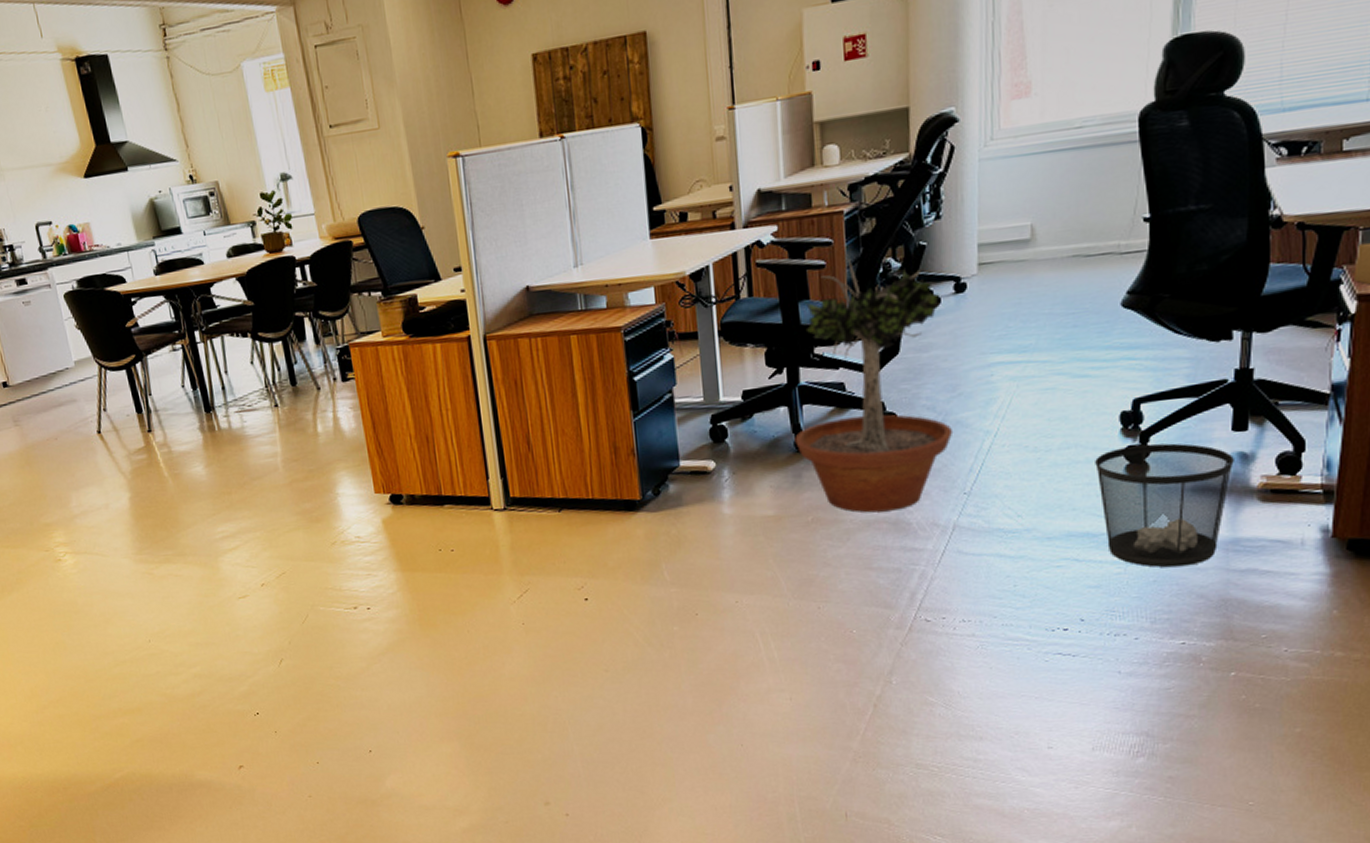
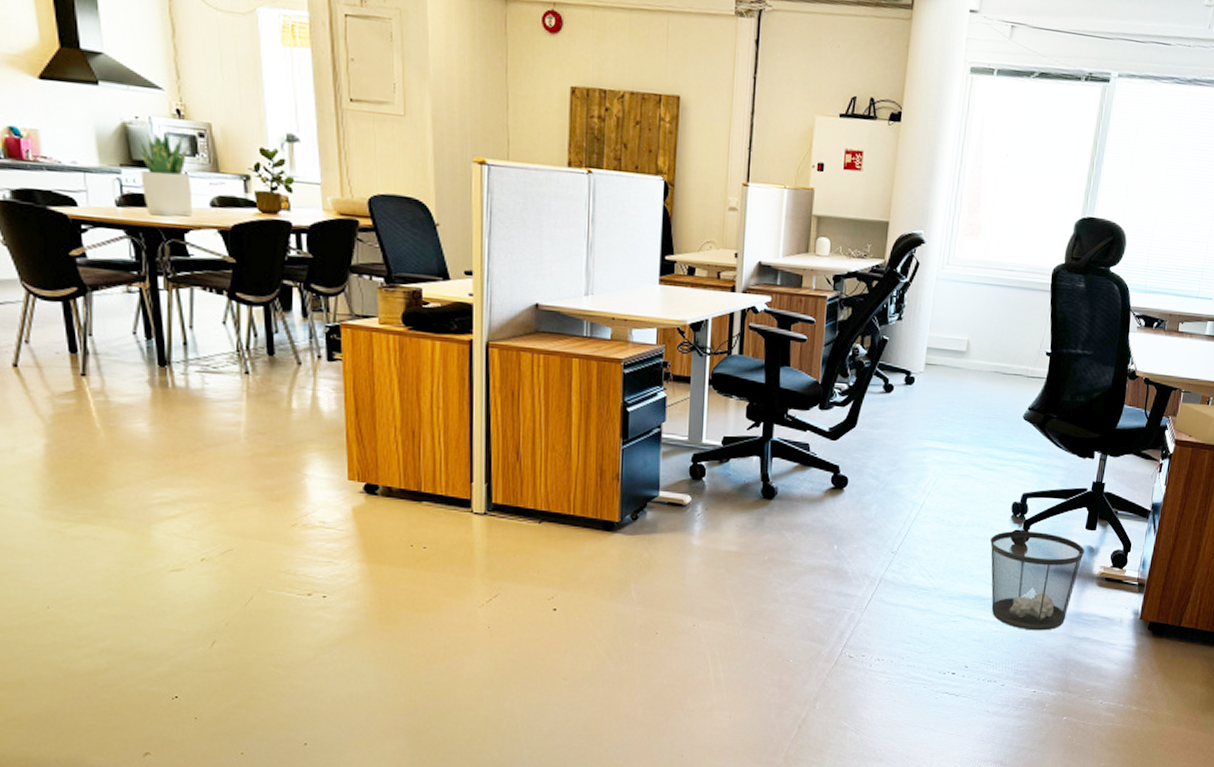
planter: none [163,195,215,277] -> present [138,130,193,217]
potted tree: present [795,254,954,513] -> none [762,334,894,560]

